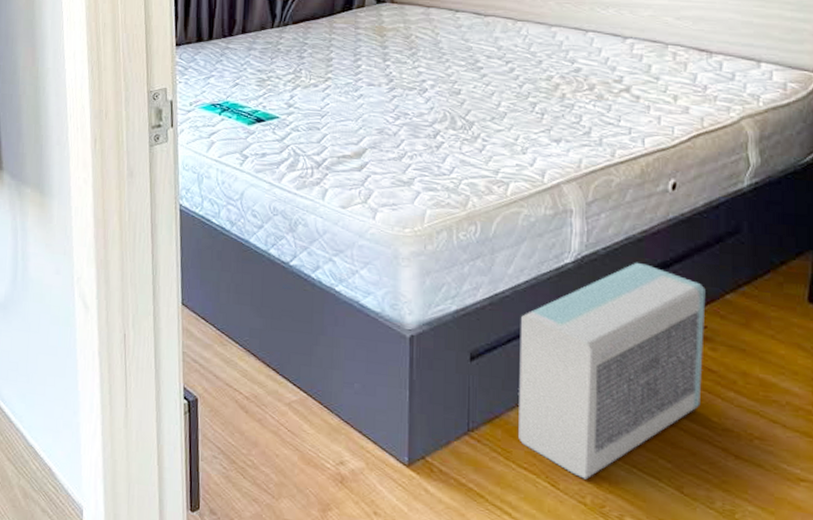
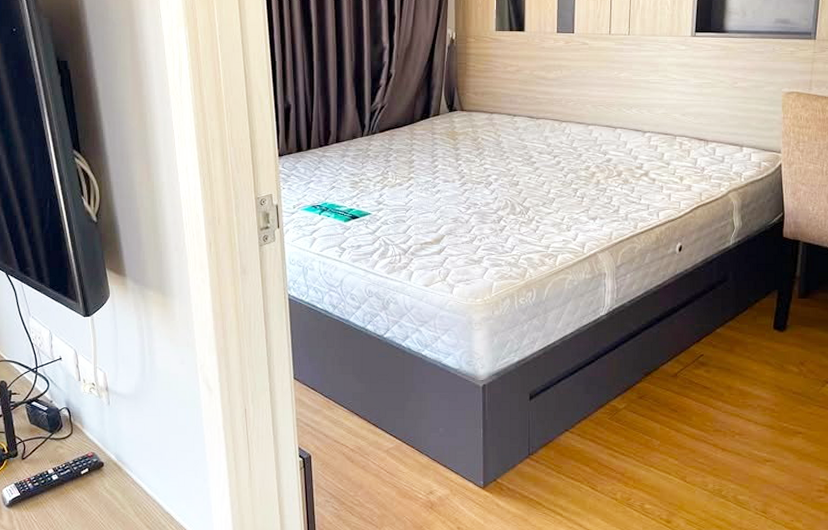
air purifier: present [519,262,706,480] -> none [567,310,703,481]

